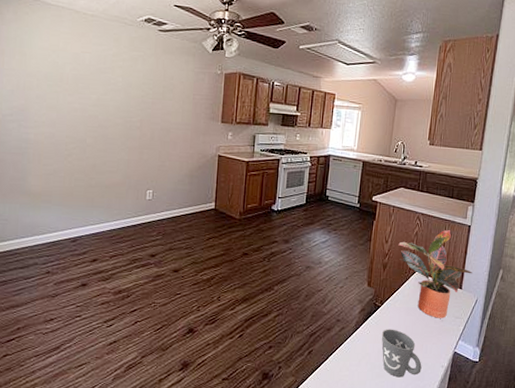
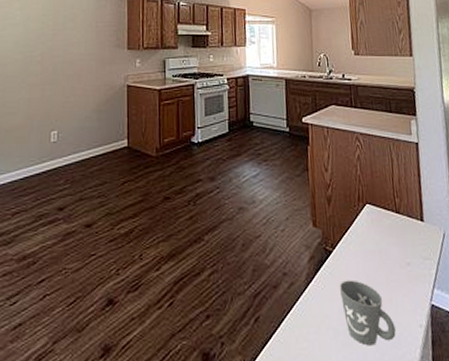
potted plant: present [398,230,473,318] -> none [340,150,432,261]

